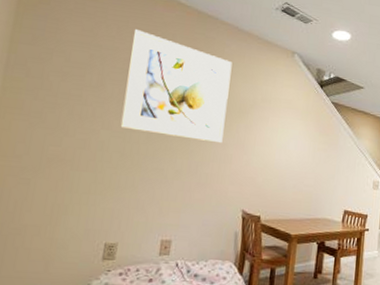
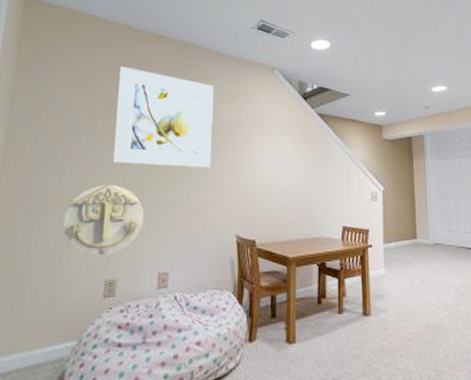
wall decoration: none [62,148,151,220] -> present [63,184,145,256]

